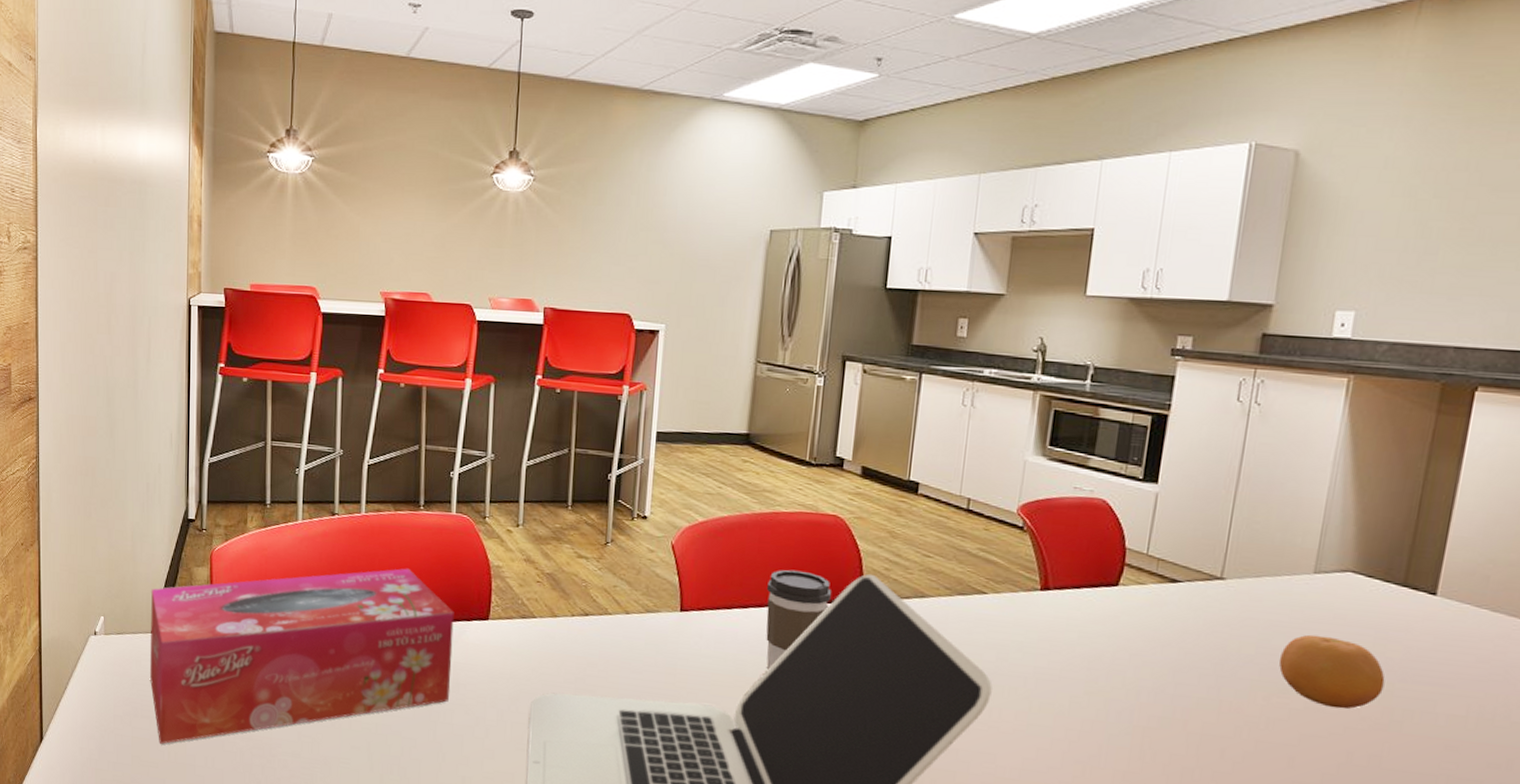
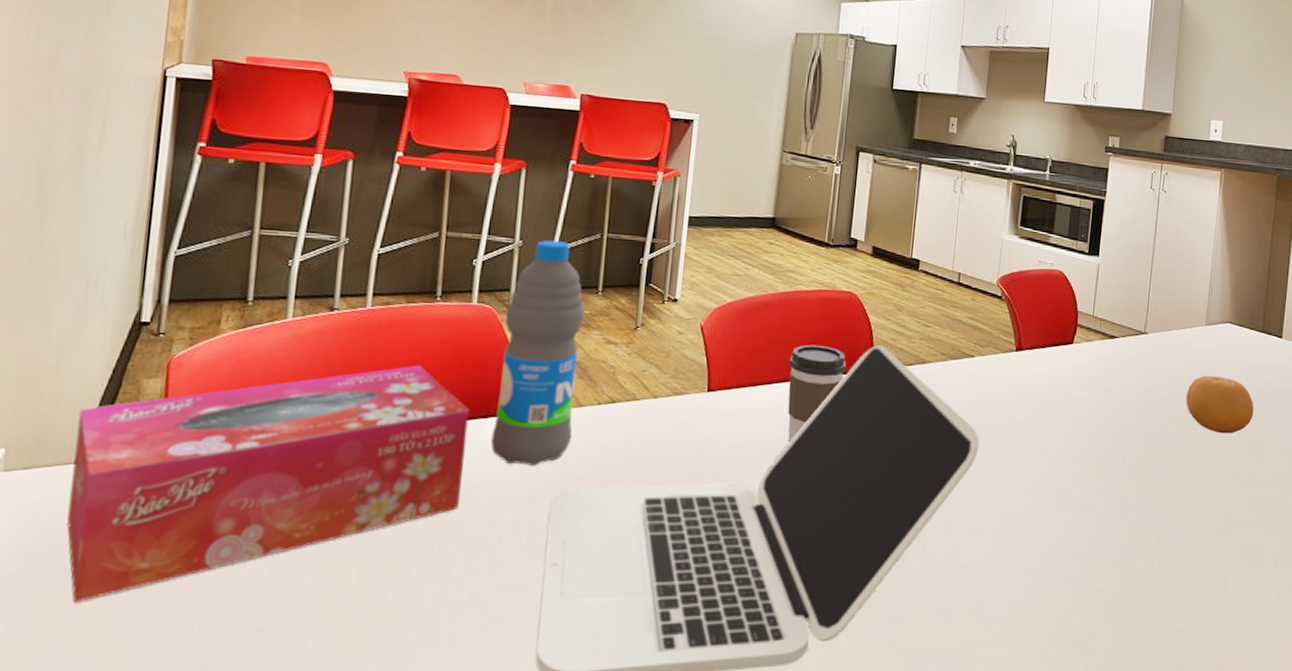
water bottle: none [474,454,556,669] -> present [490,240,585,466]

